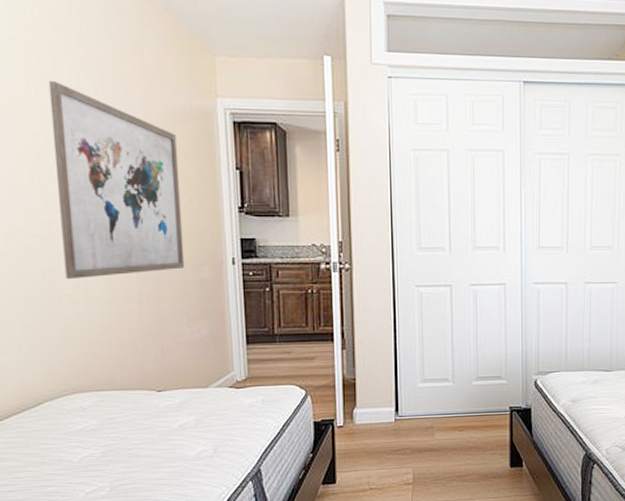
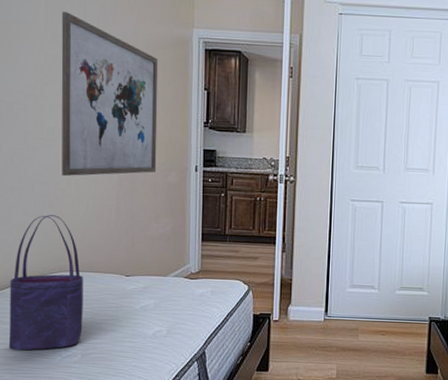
tote bag: none [9,327,109,491] -> present [8,215,83,351]

